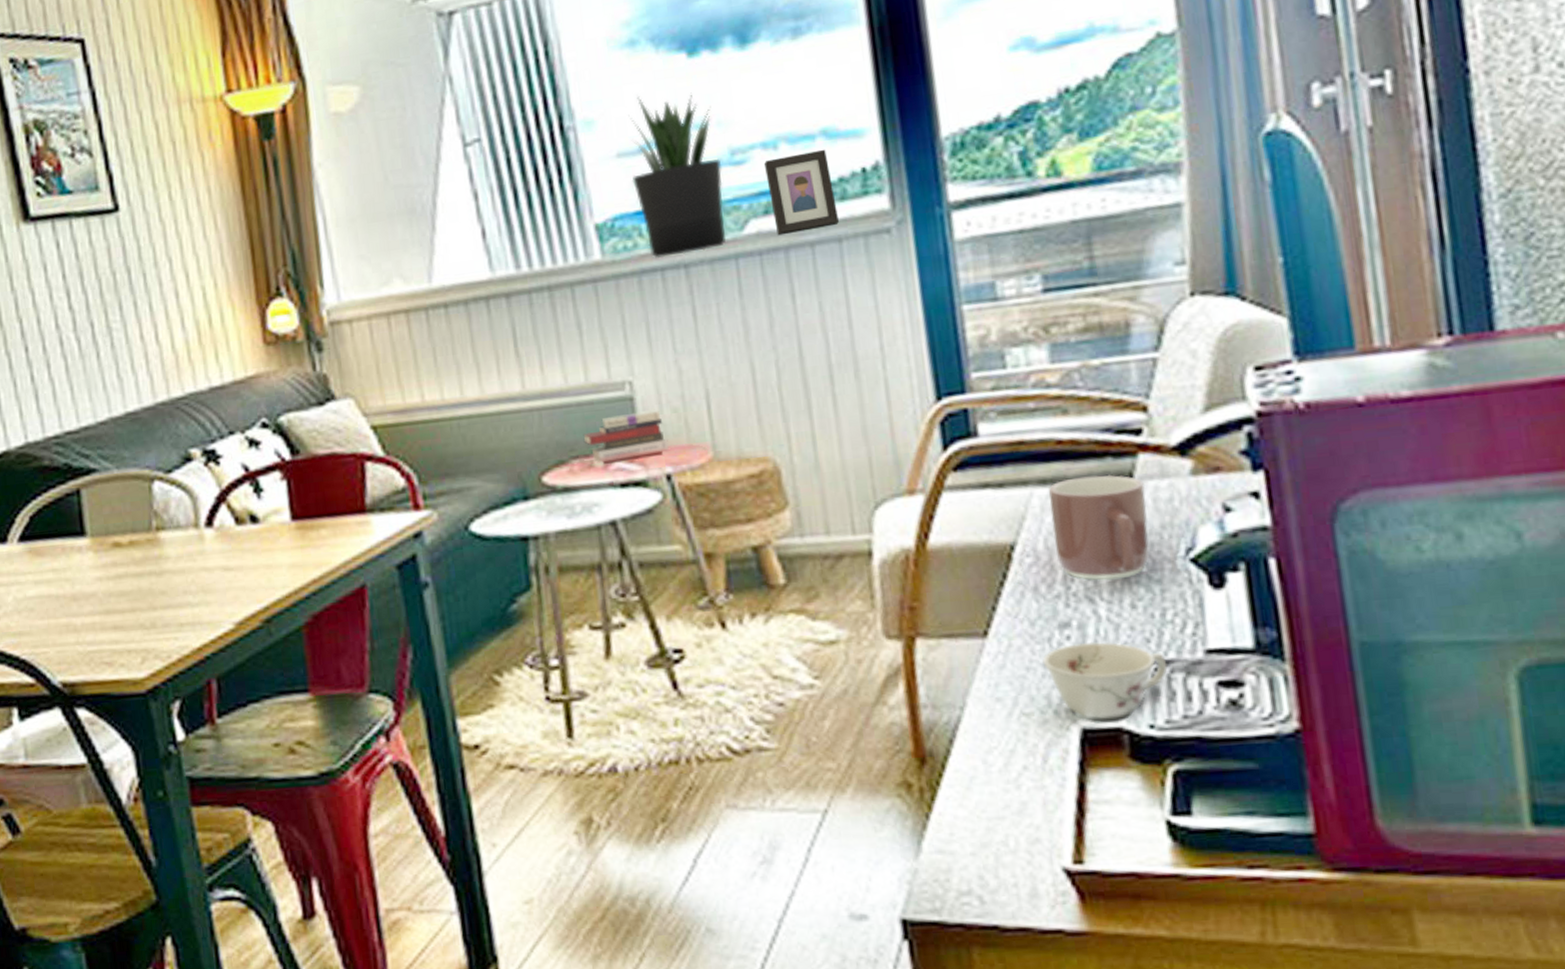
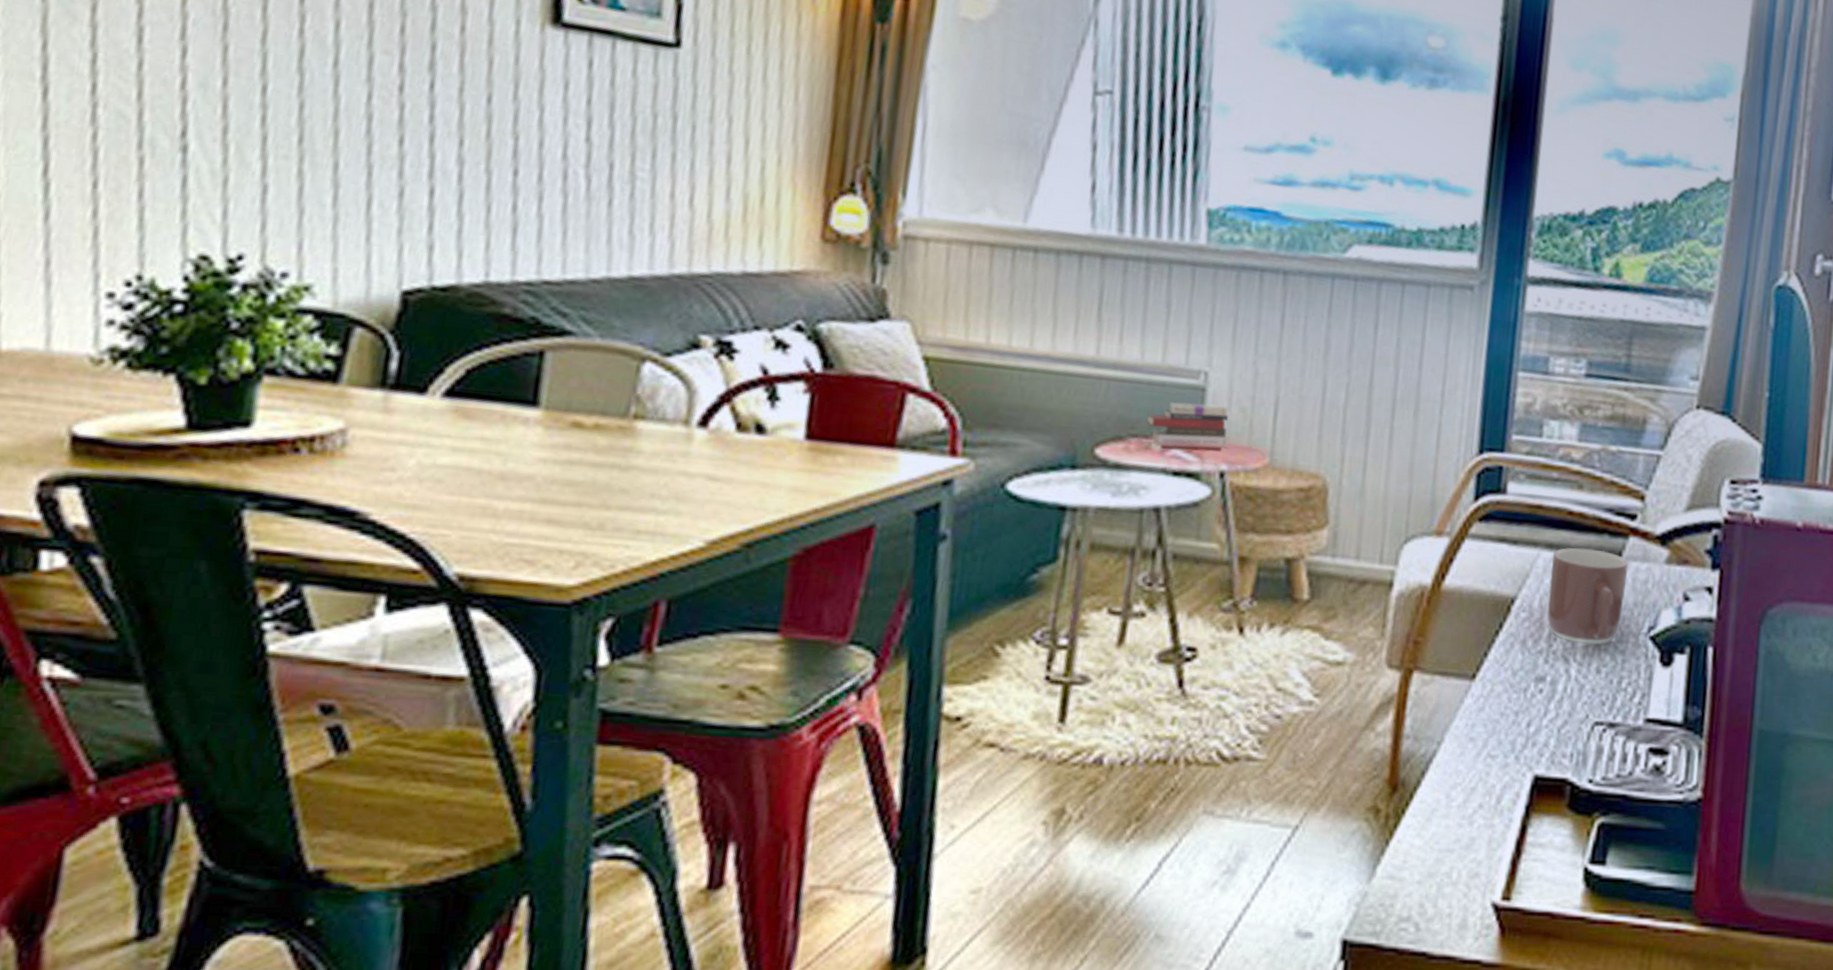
planter: present [628,92,727,258] -> none [1253,97,1343,263]
picture frame: present [763,149,840,236] -> none [1375,193,1435,271]
teacup: present [1042,641,1168,724] -> none [1515,697,1614,775]

